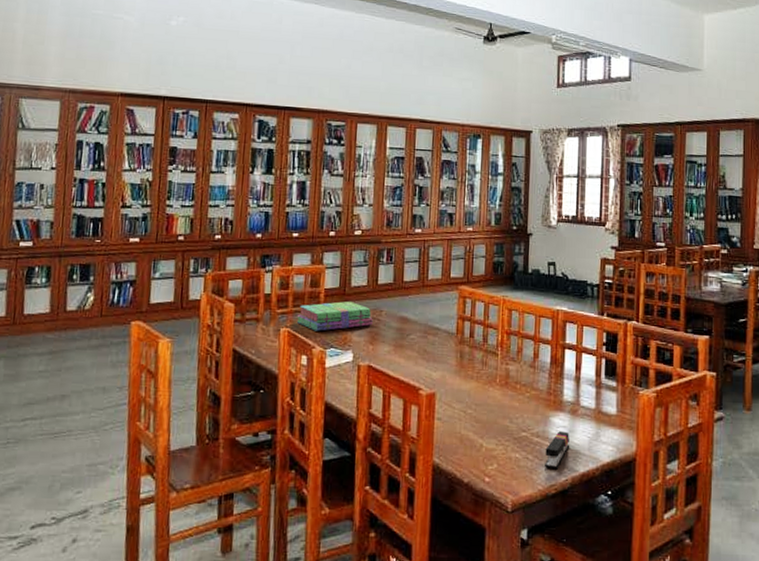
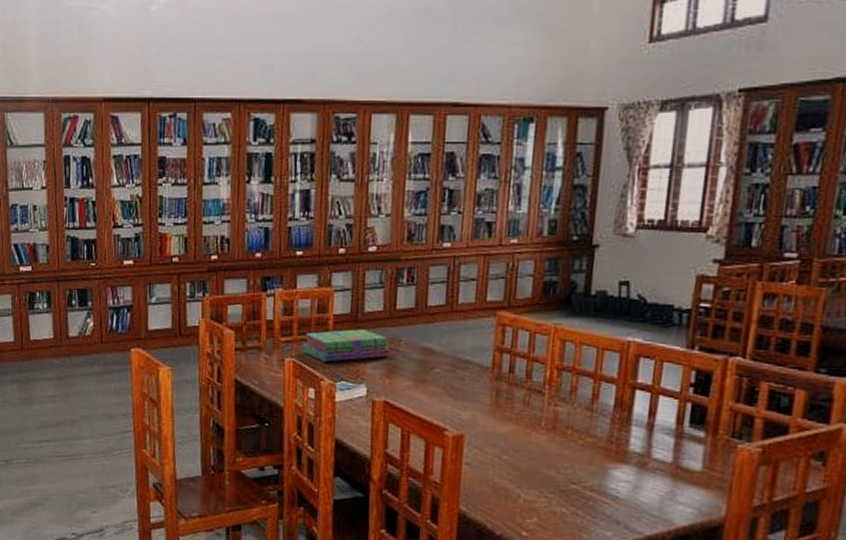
stapler: present [545,431,570,470] -> none [599,486,634,530]

